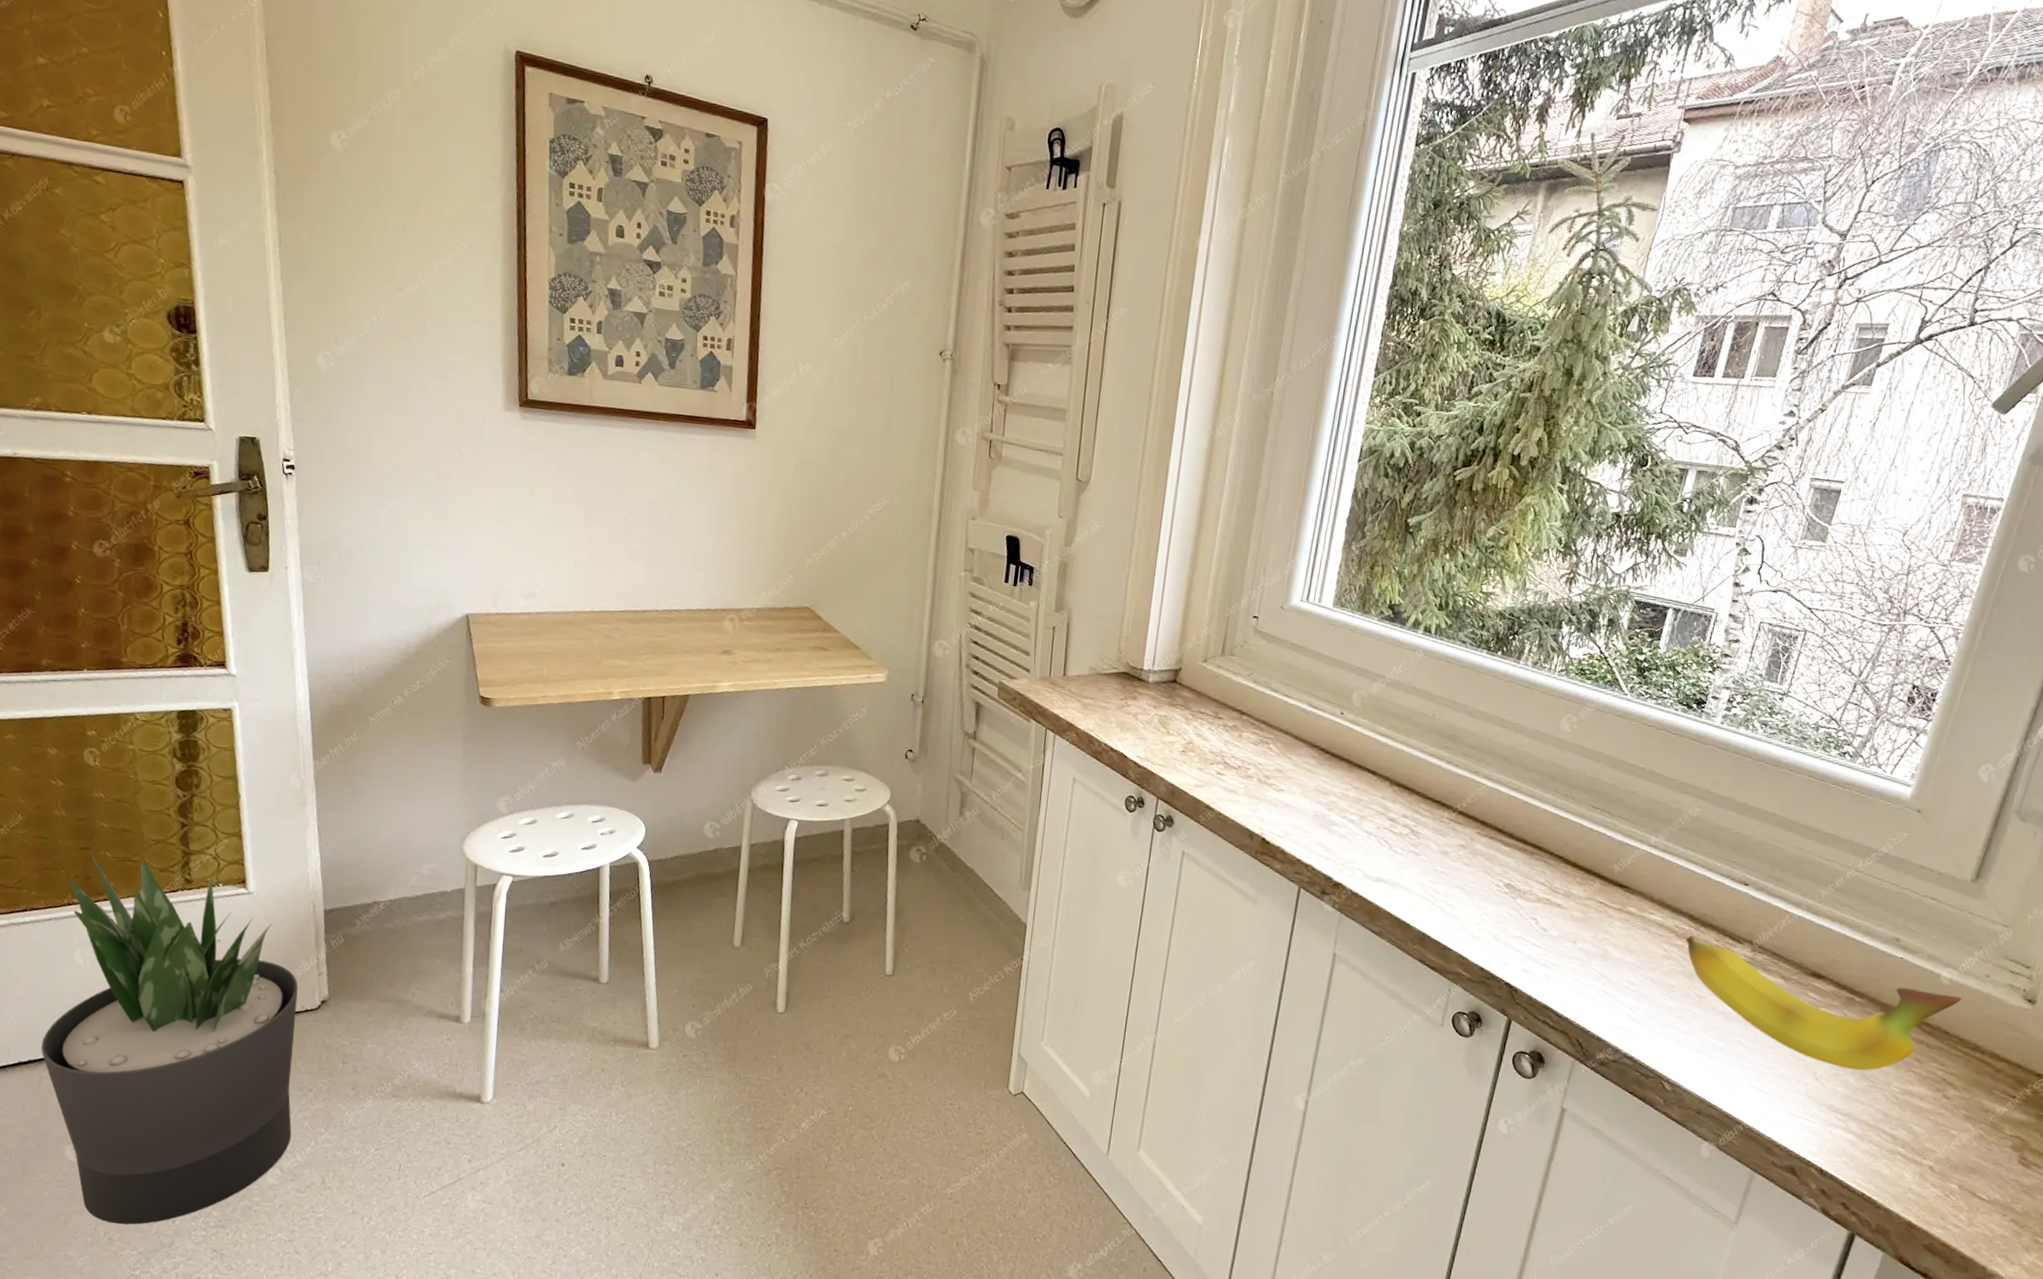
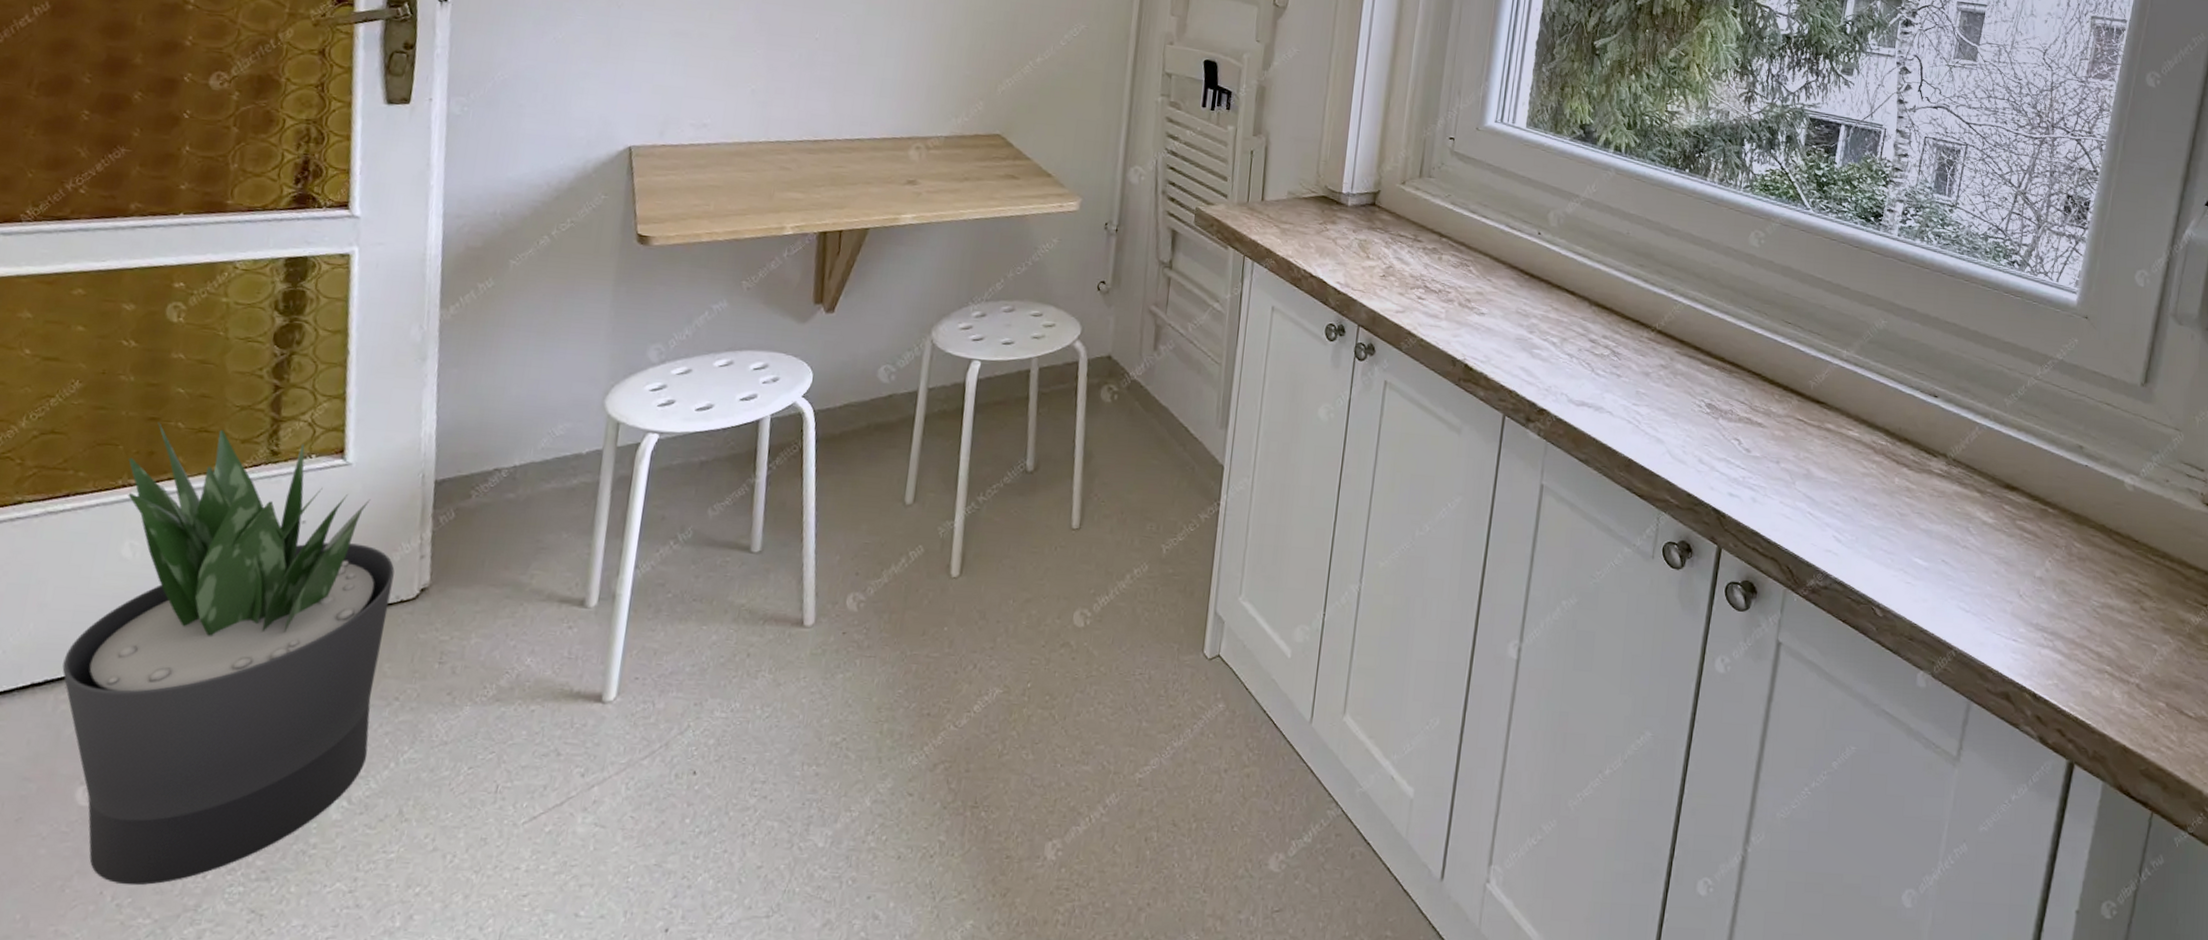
fruit: present [1685,936,1962,1071] -> none [1883,451,2146,586]

